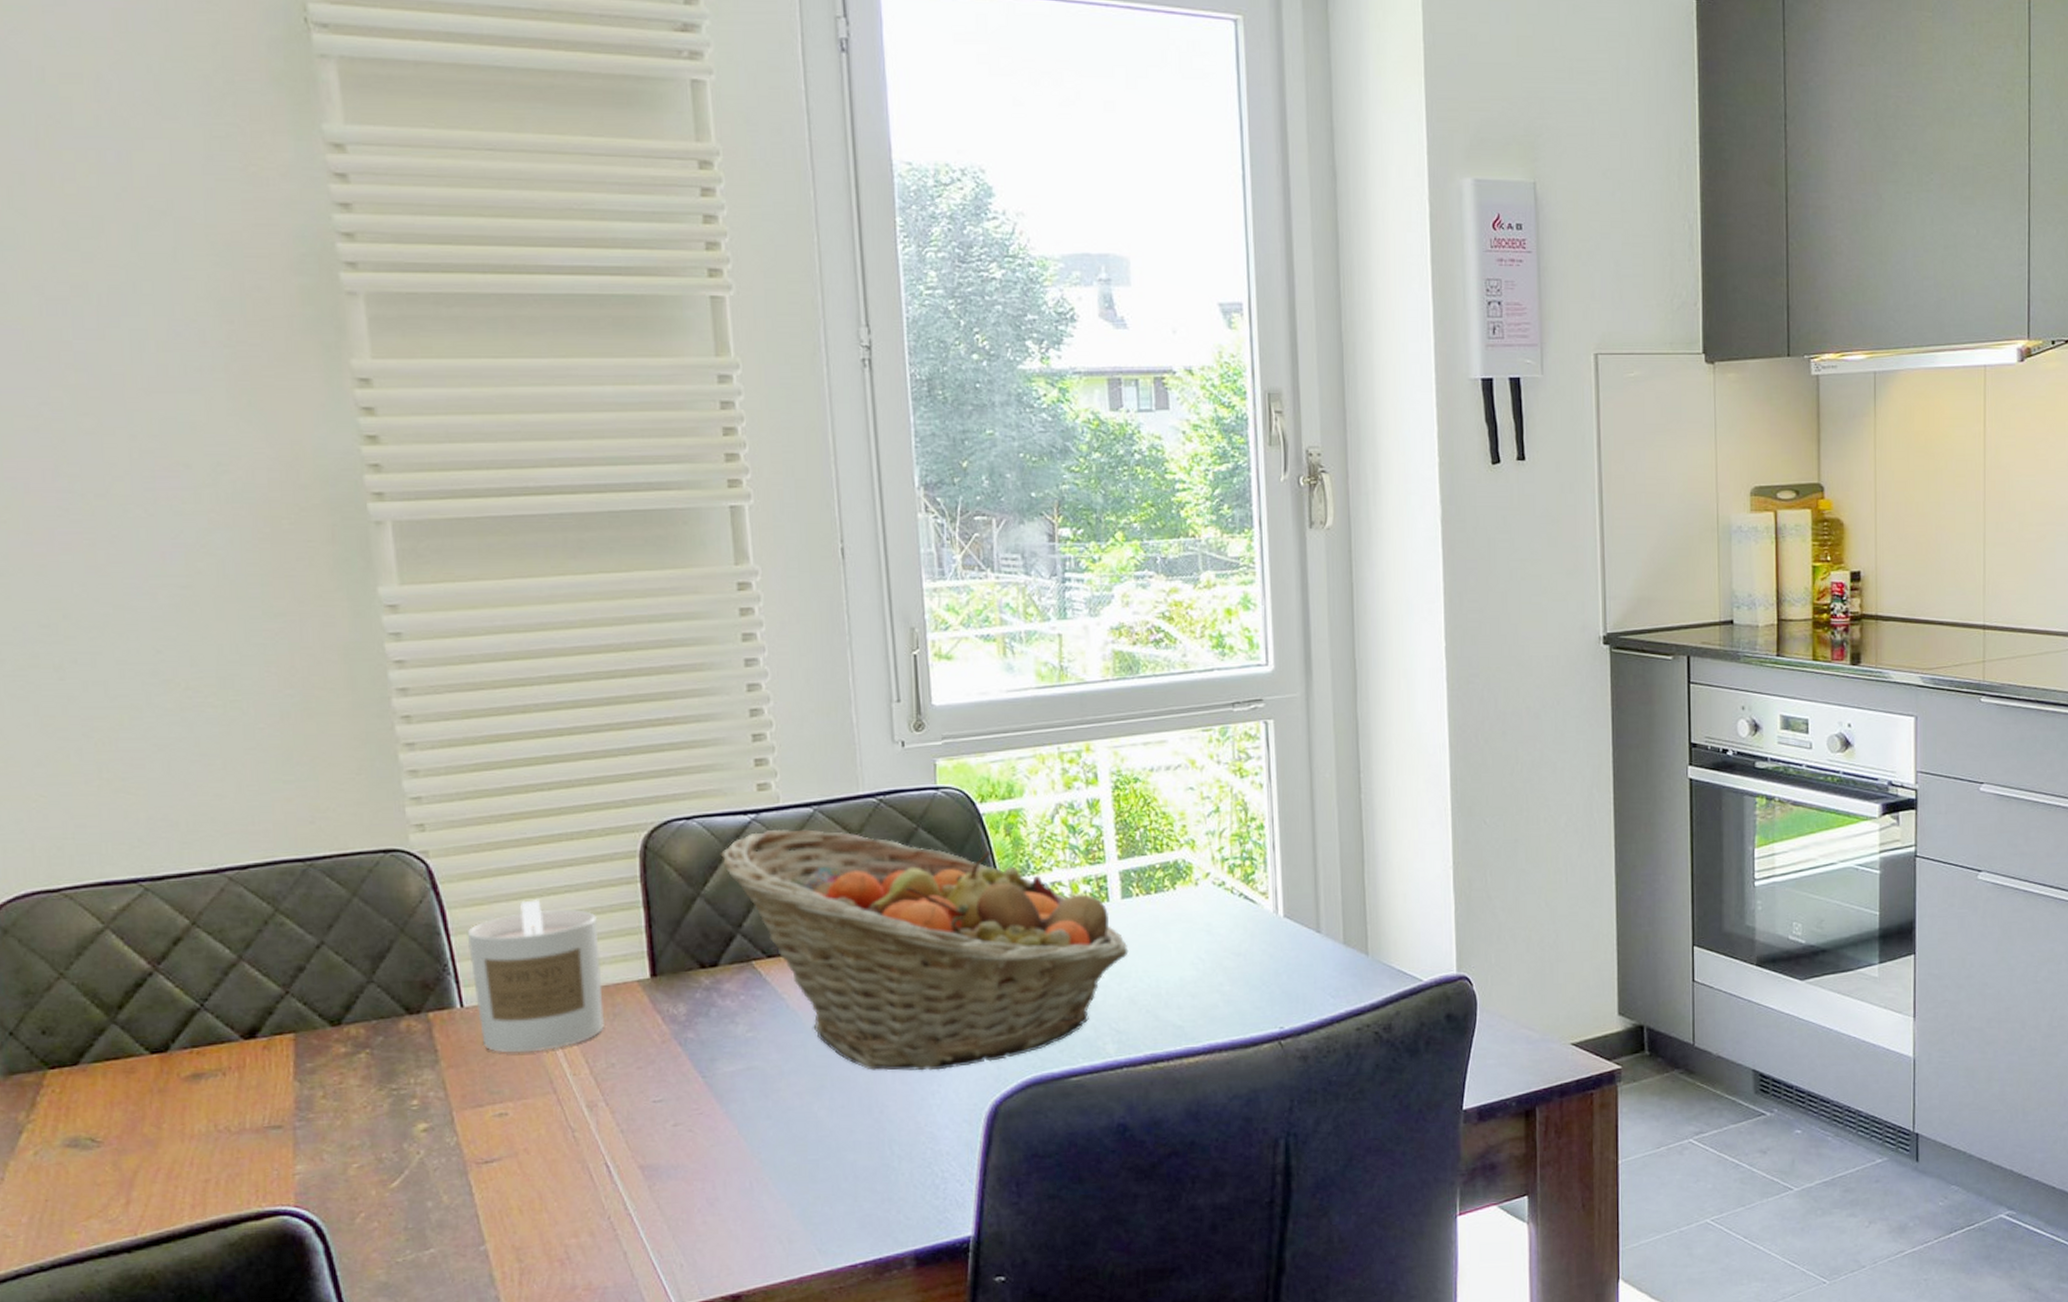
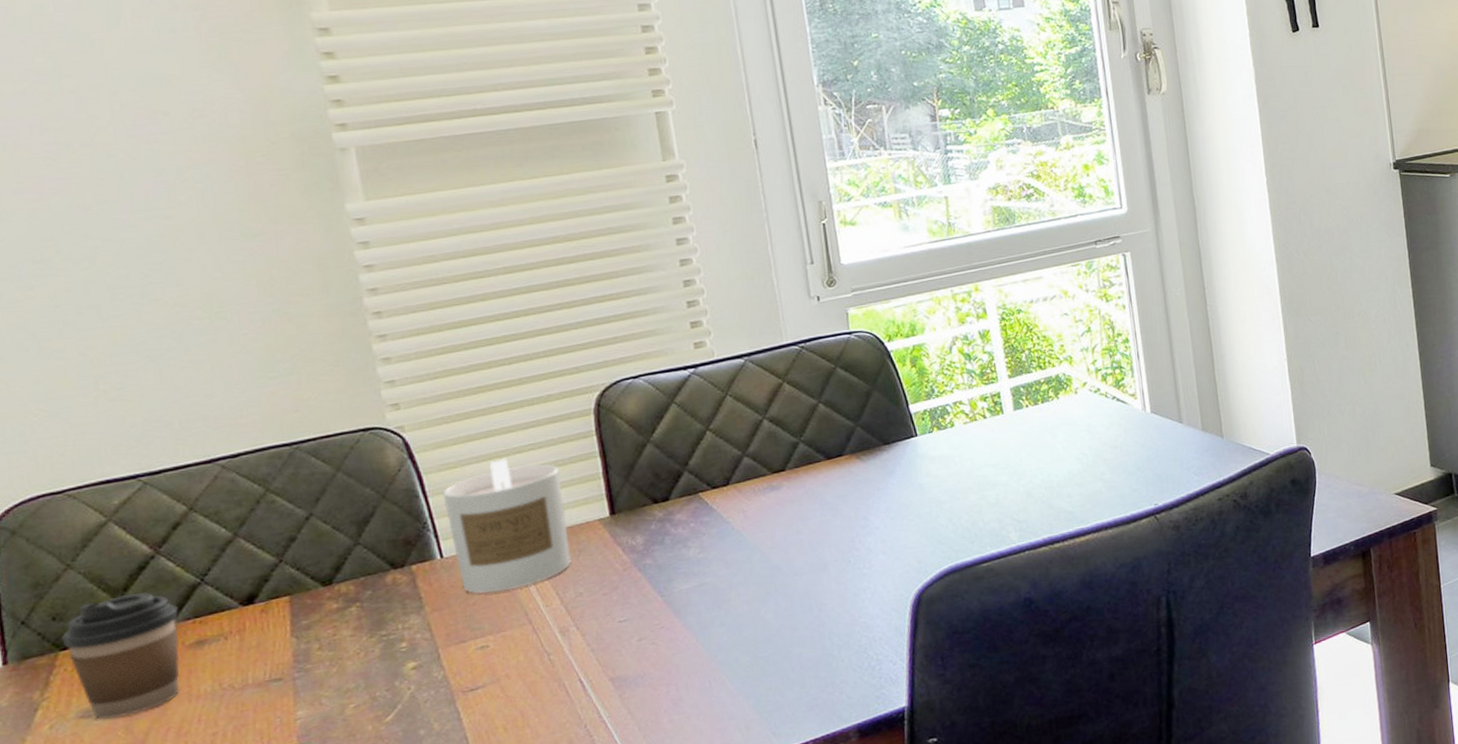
coffee cup: none [51,1013,175,1151] -> present [62,592,180,719]
fruit basket: present [720,829,1129,1071] -> none [665,376,1023,575]

